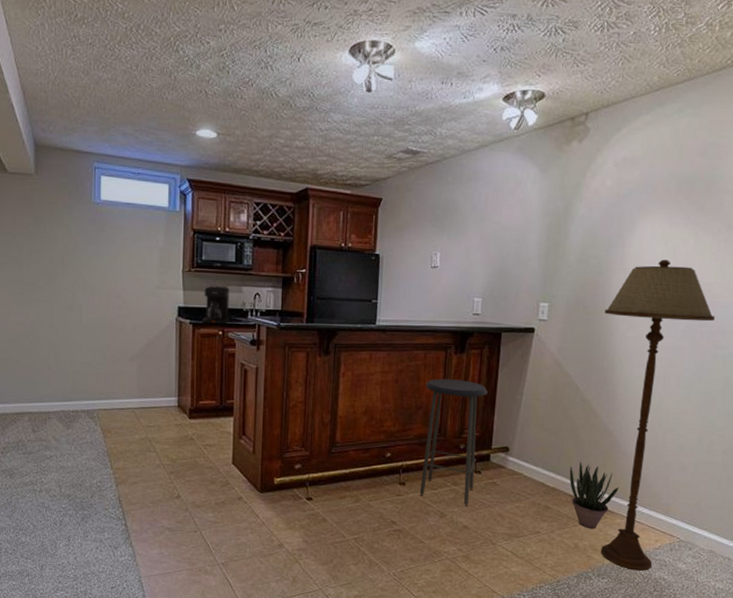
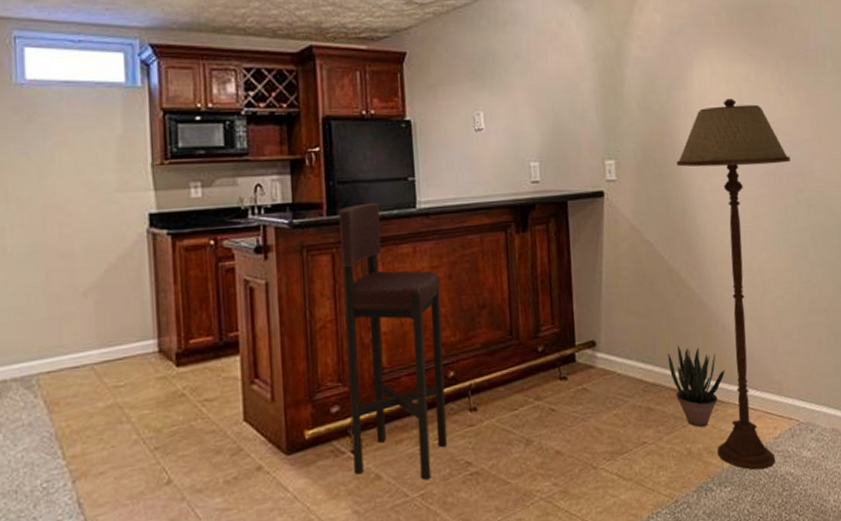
coffee maker: present [202,286,230,325] -> none [184,180,222,233]
bar stool: none [307,316,388,529] -> present [339,202,448,480]
bar stool: present [420,378,488,507] -> none [486,264,561,426]

